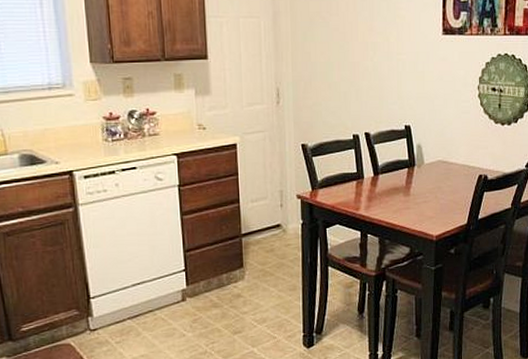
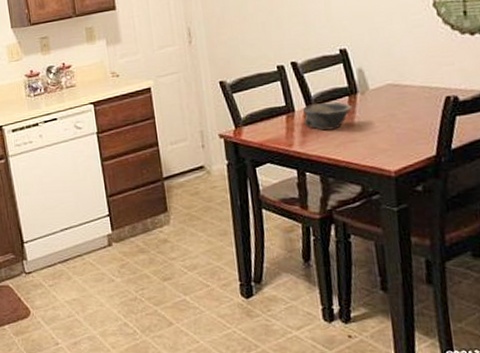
bowl: none [370,172,410,197] -> present [302,101,353,131]

